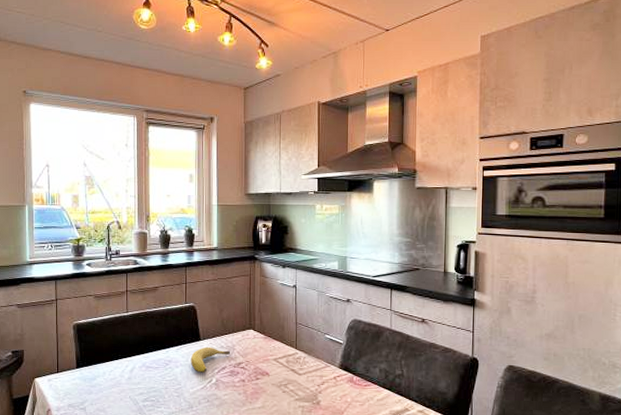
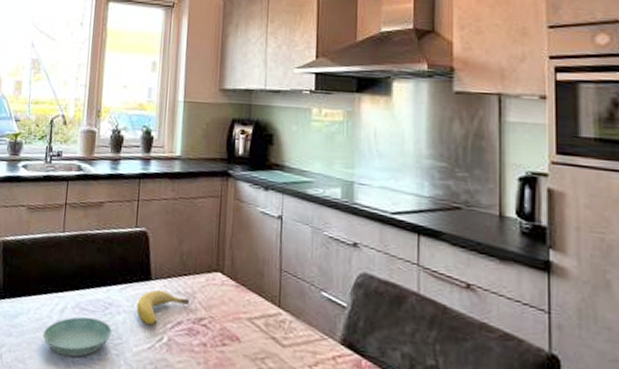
saucer: none [117,372,173,402] -> present [42,316,112,357]

